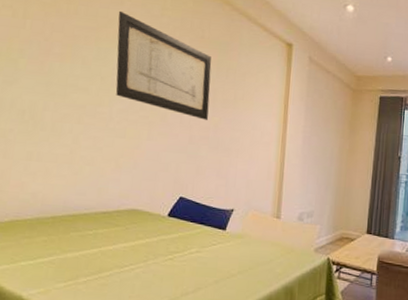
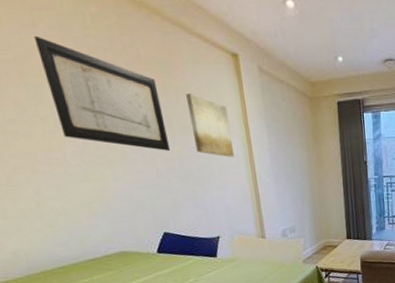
wall art: none [232,71,271,134] -> present [186,92,235,157]

